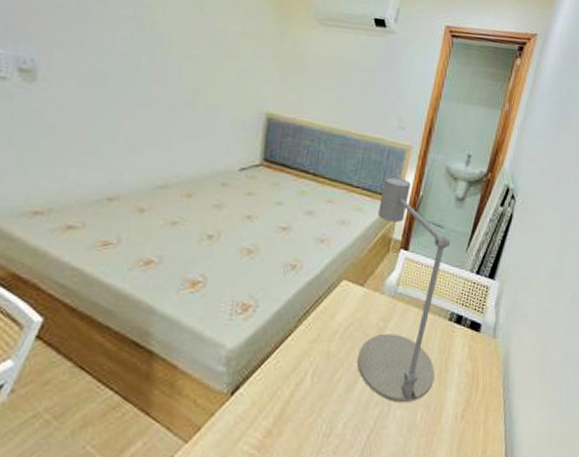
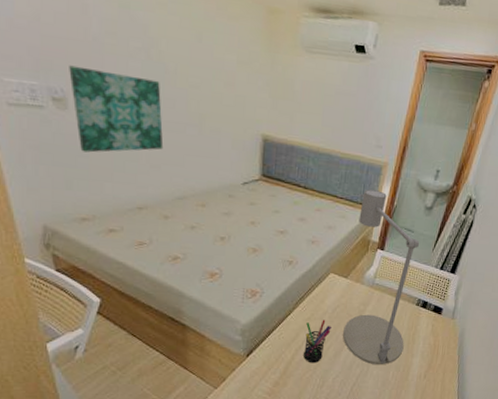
wall art: none [43,33,151,132] -> present [69,65,164,153]
pen holder: none [306,341,343,403] -> present [304,319,332,364]

